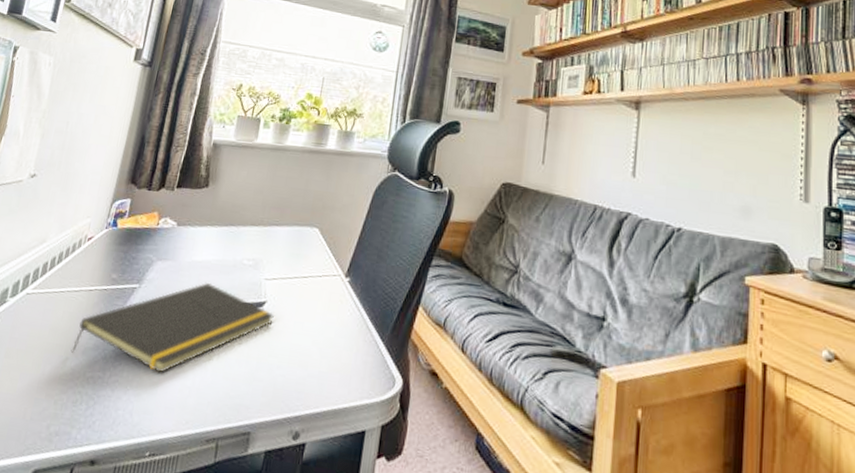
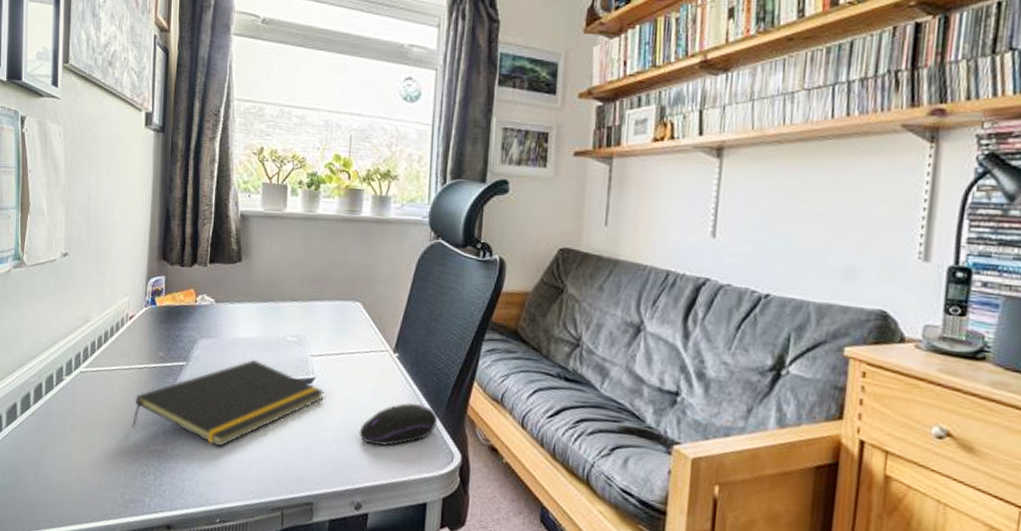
computer mouse: none [304,326,383,371] -> present [359,402,438,446]

